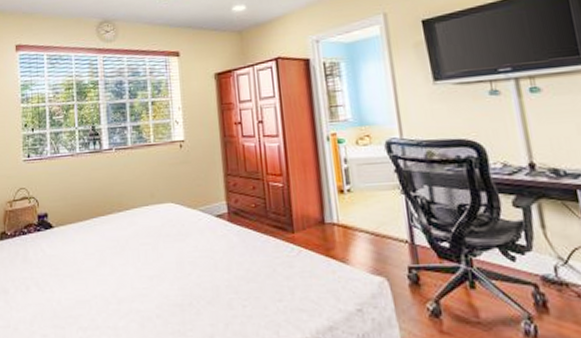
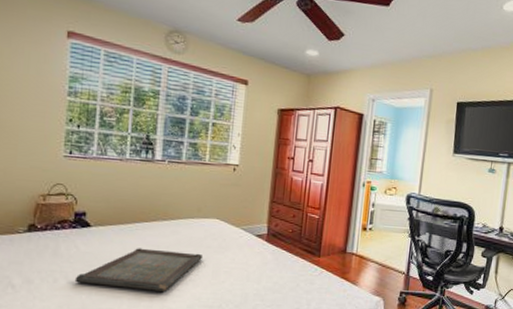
serving tray: none [44,243,164,292] -> present [74,248,204,291]

